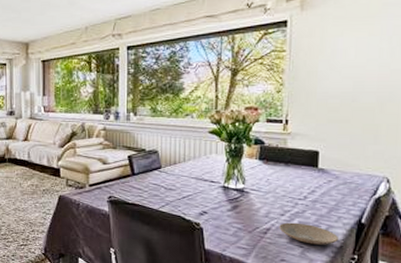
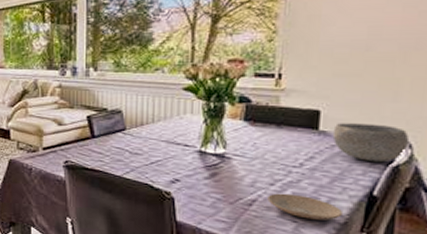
bowl: none [329,162,388,195] -> present [332,123,410,163]

